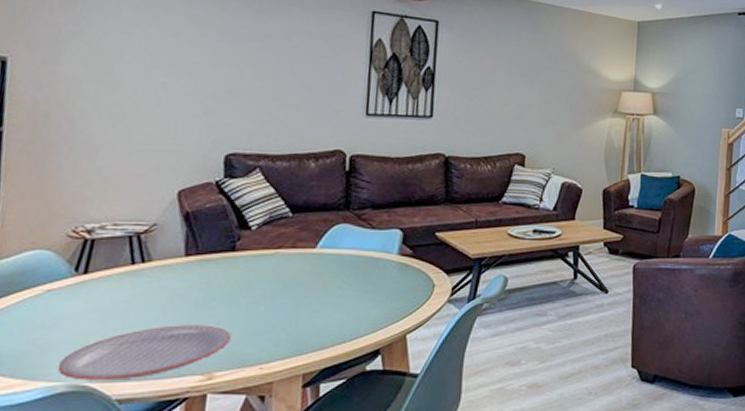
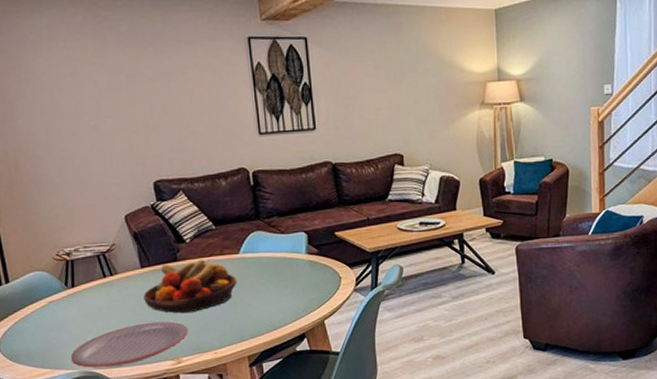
fruit bowl: none [180,251,307,316] -> present [143,259,237,314]

